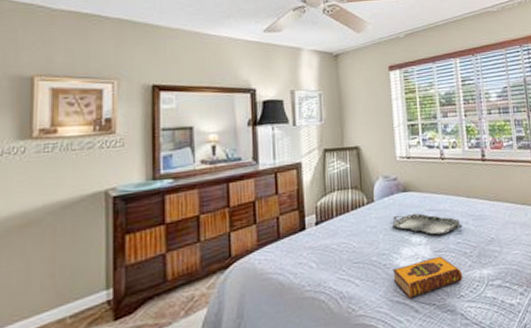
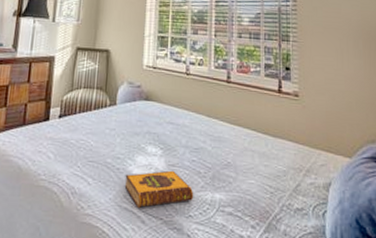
serving tray: present [392,213,463,235] -> none [130,122,200,149]

